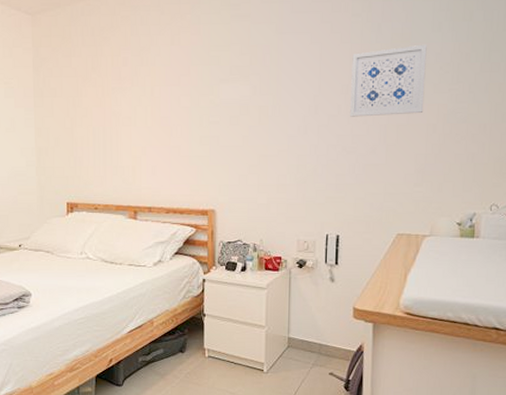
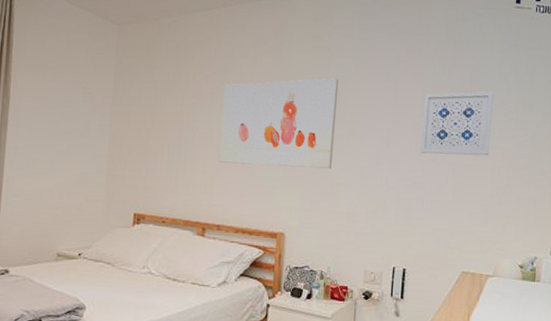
wall art: none [143,47,261,146] -> present [218,78,339,170]

